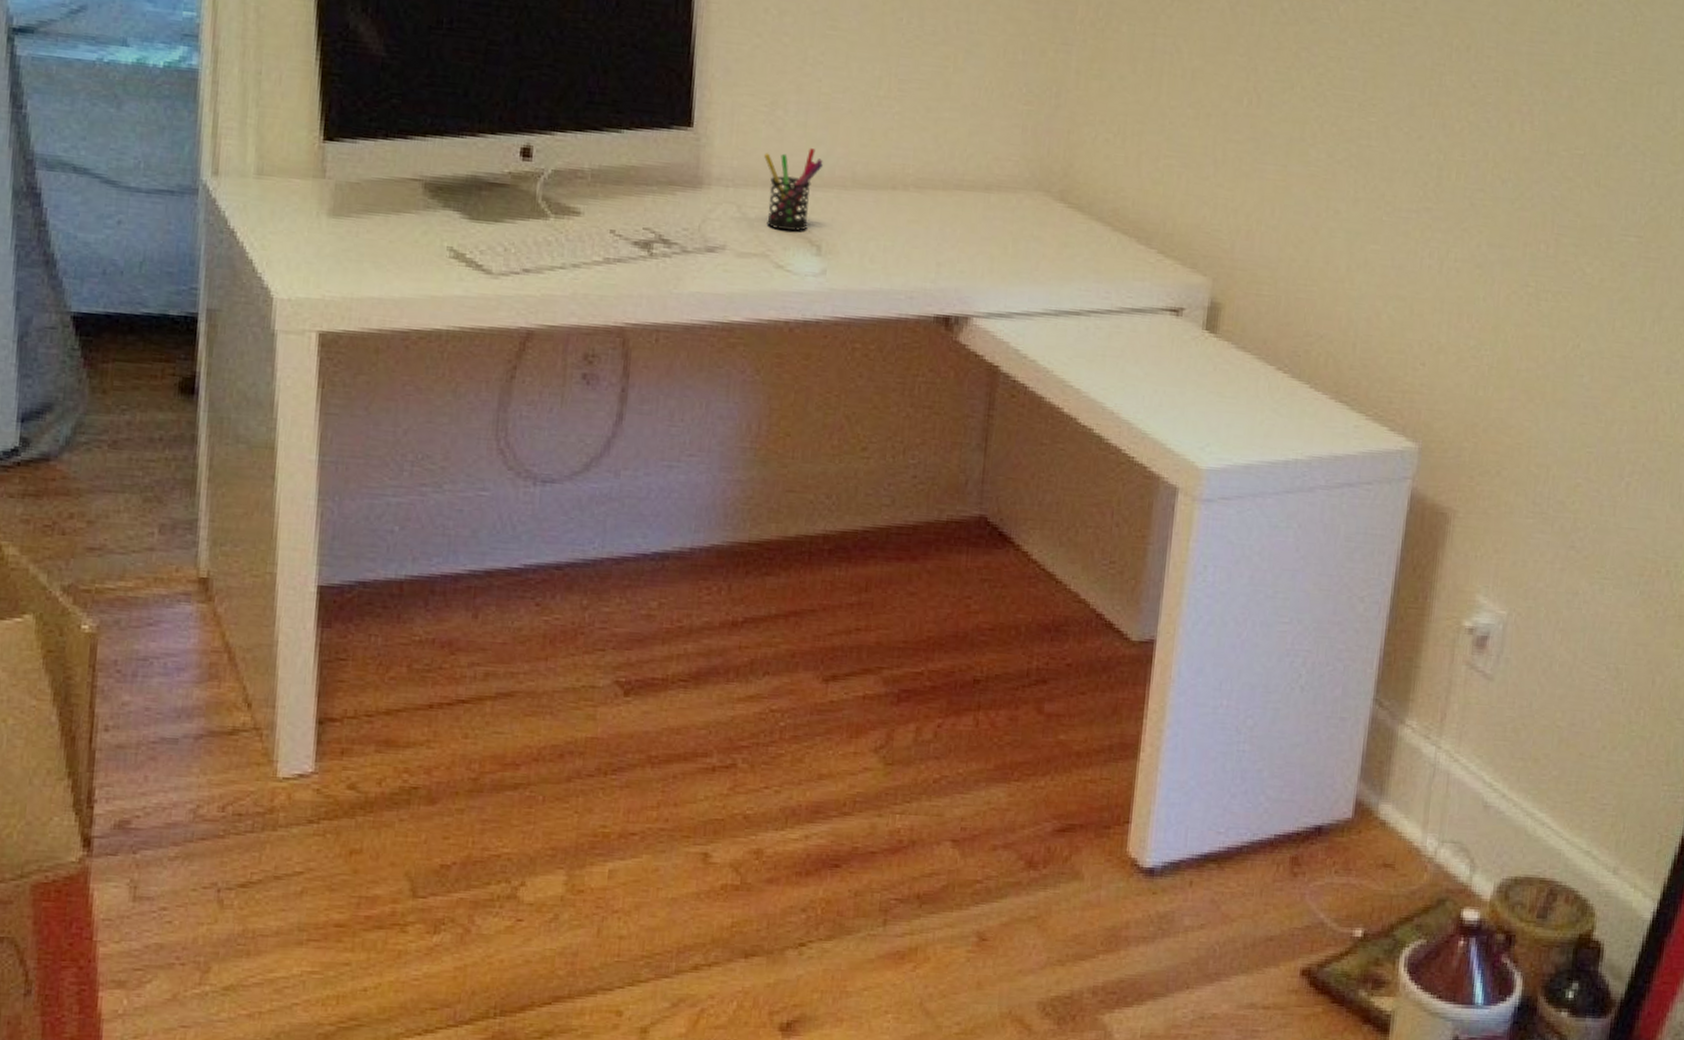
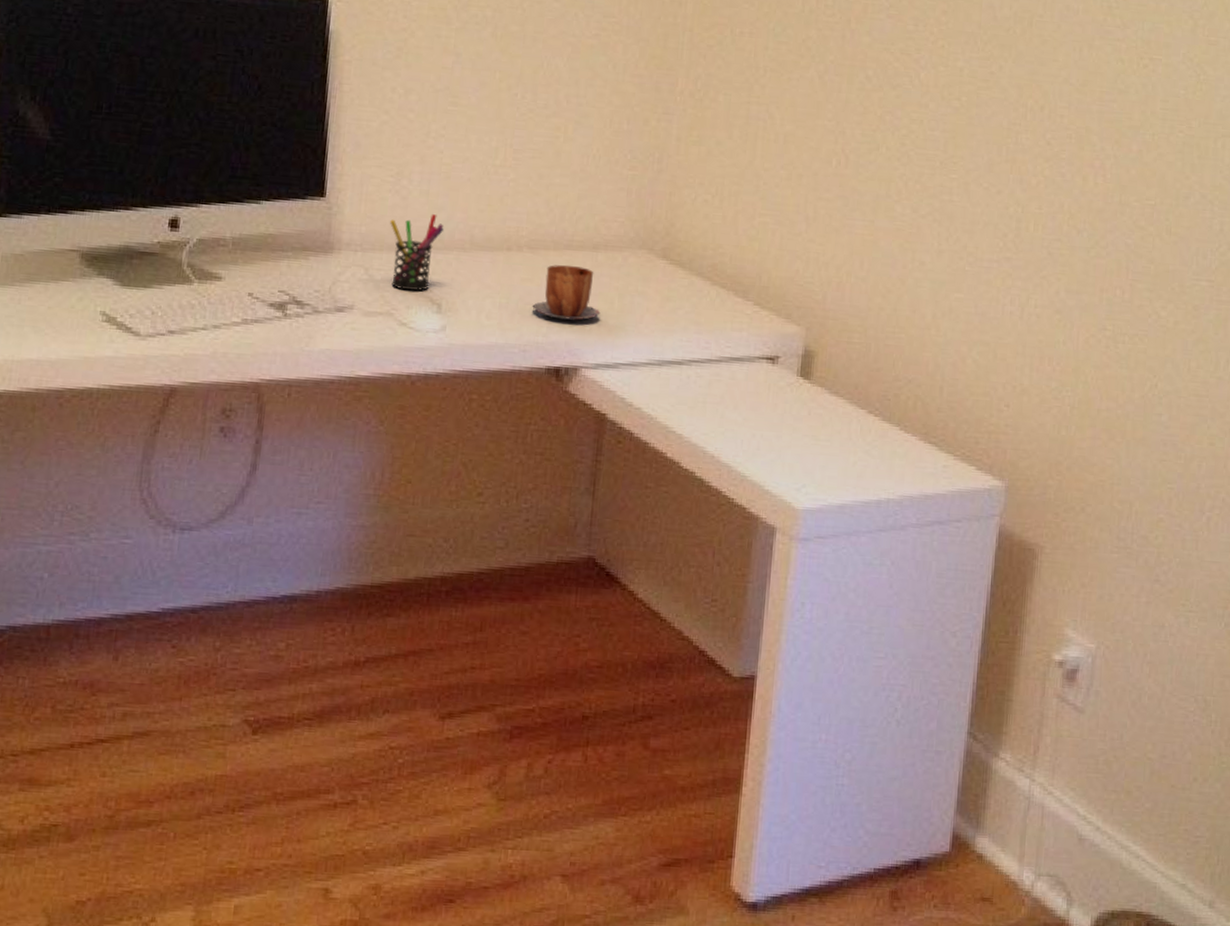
mug: none [919,205,993,266] -> present [532,264,601,320]

